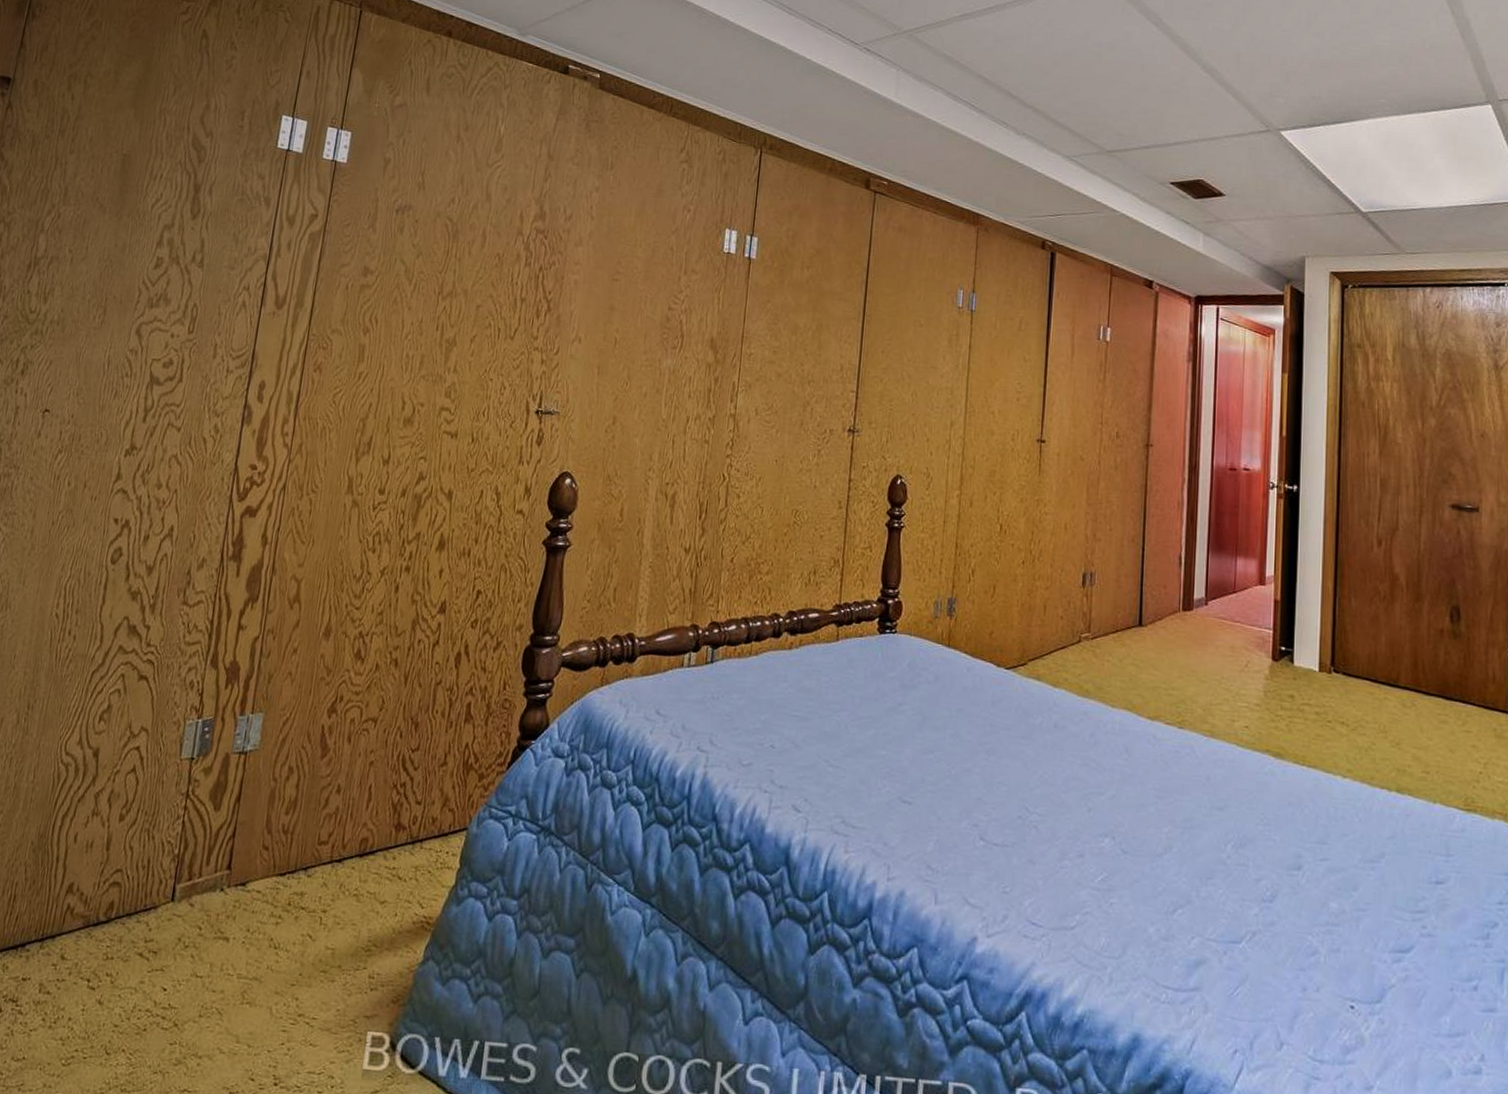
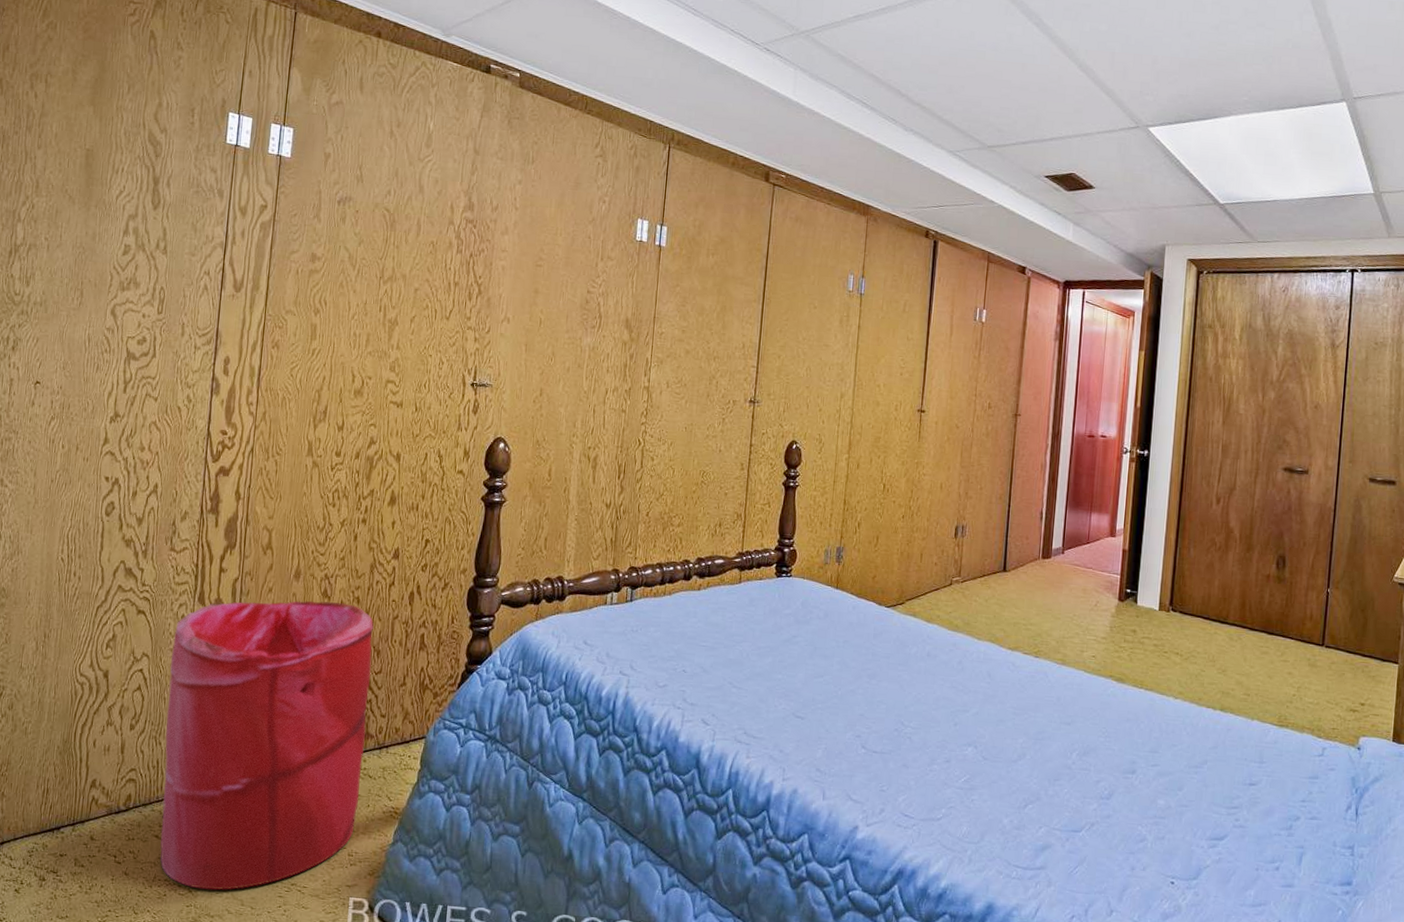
laundry hamper: none [142,663,413,1023] -> present [160,600,374,890]

